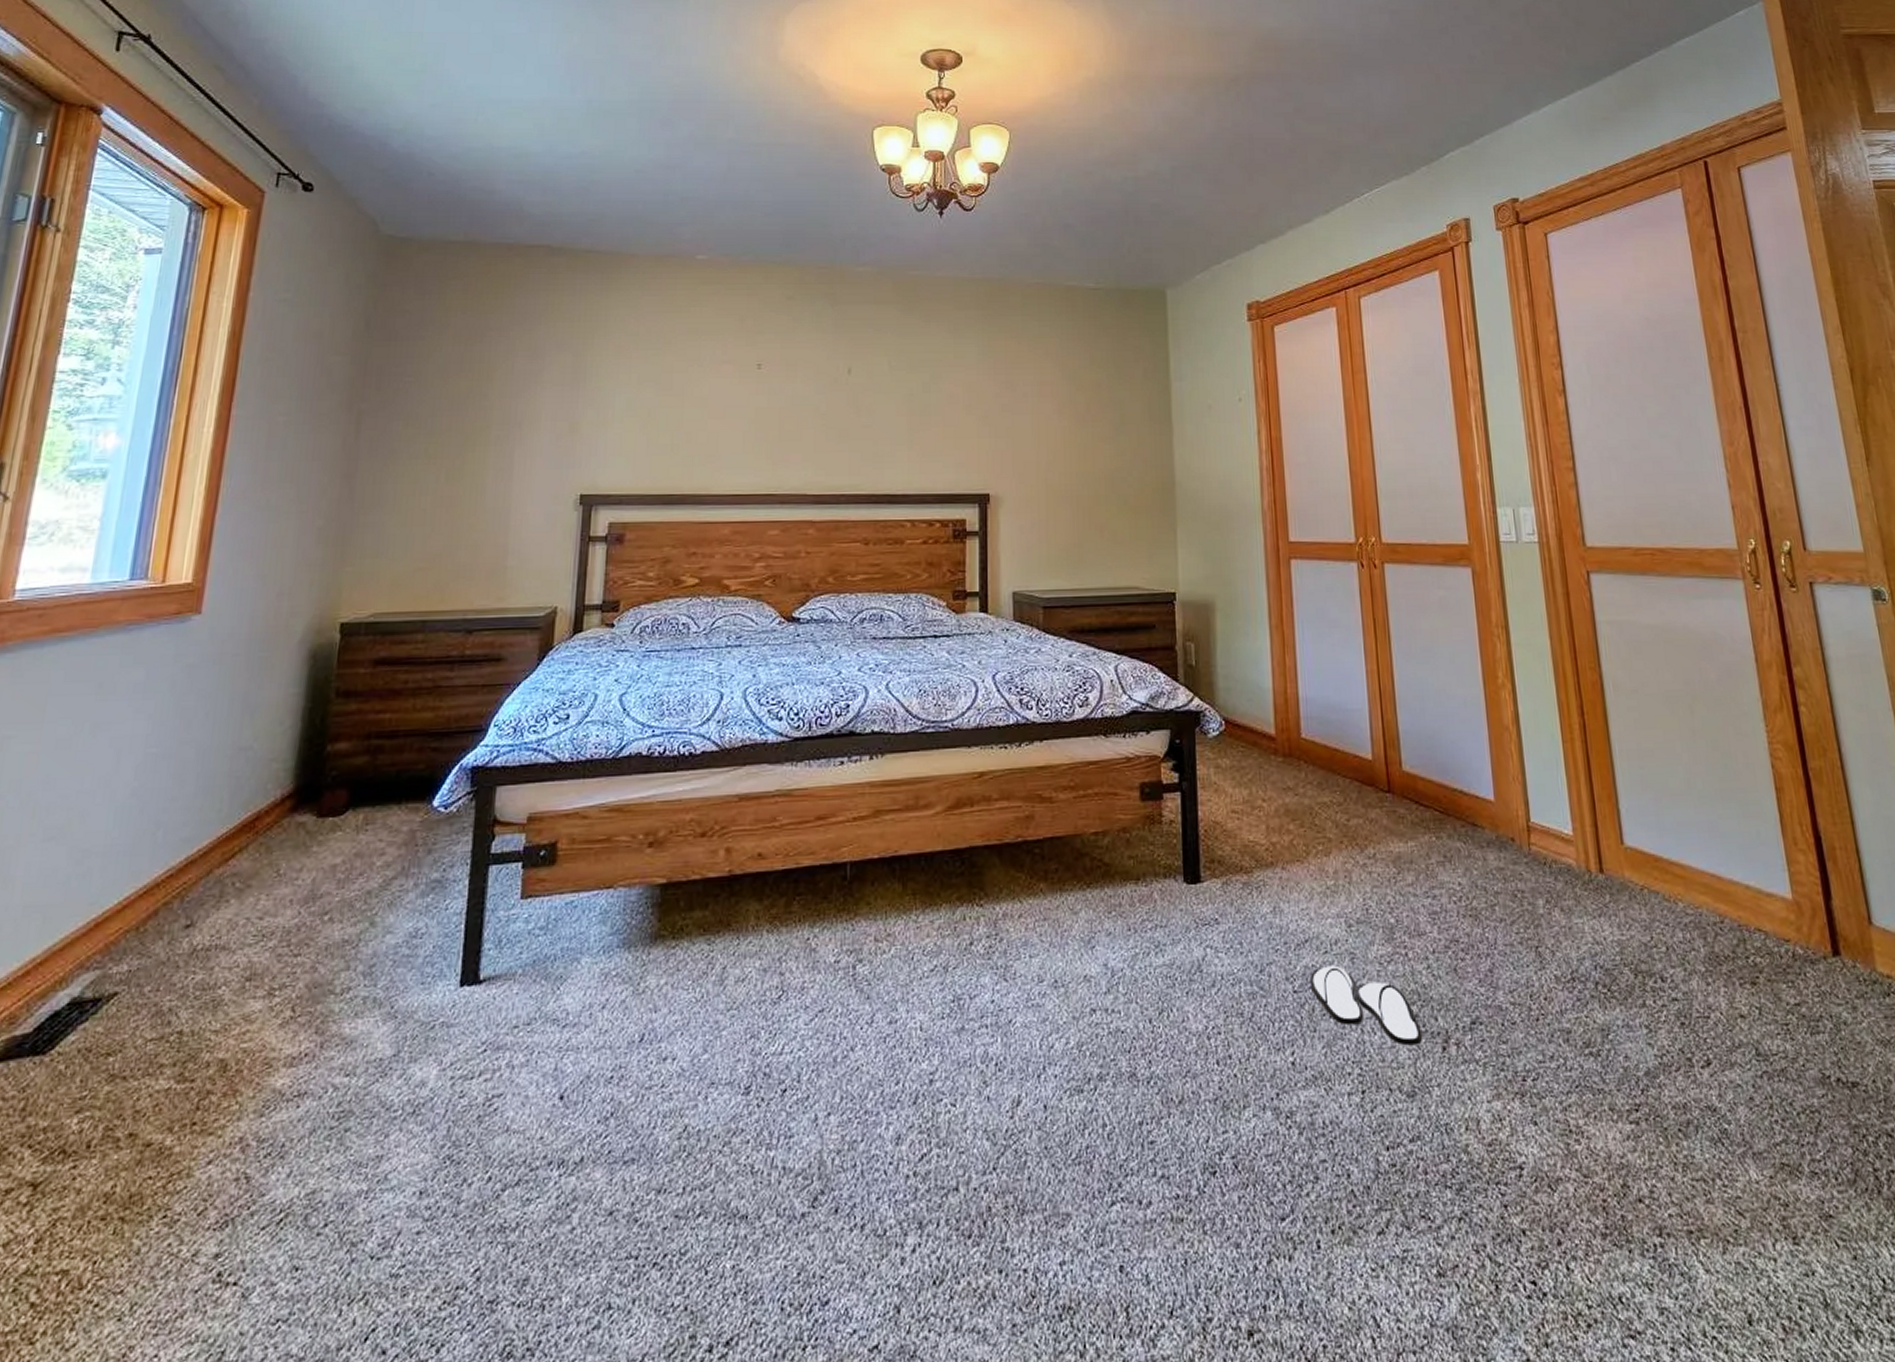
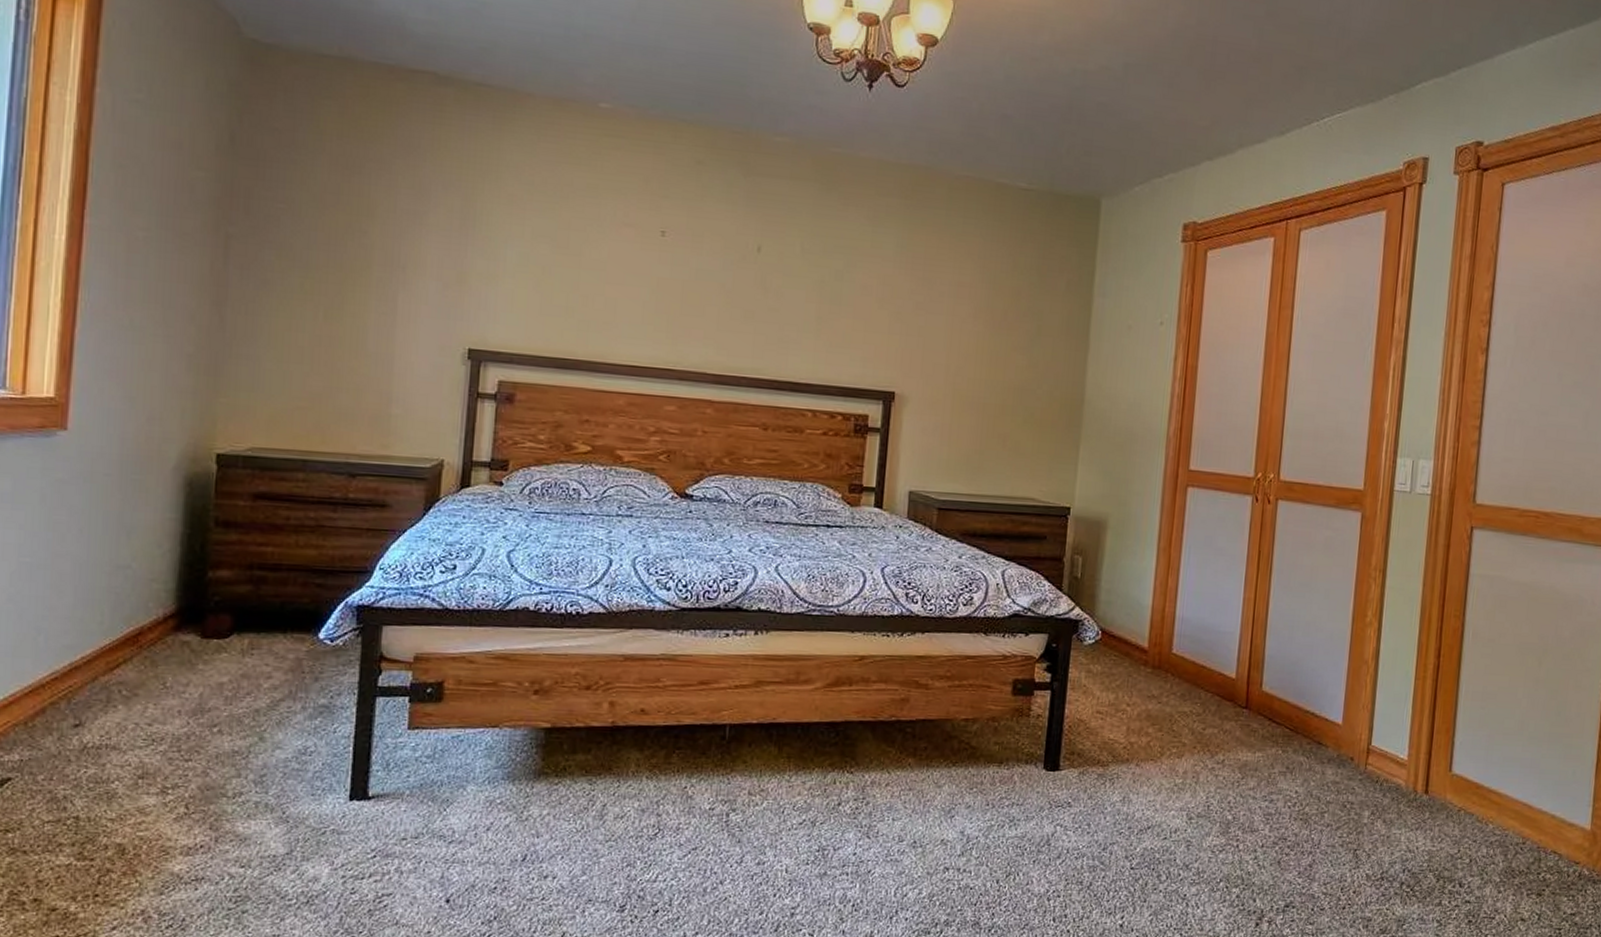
slippers: present [1309,965,1423,1046] -> none [1146,850,1240,920]

